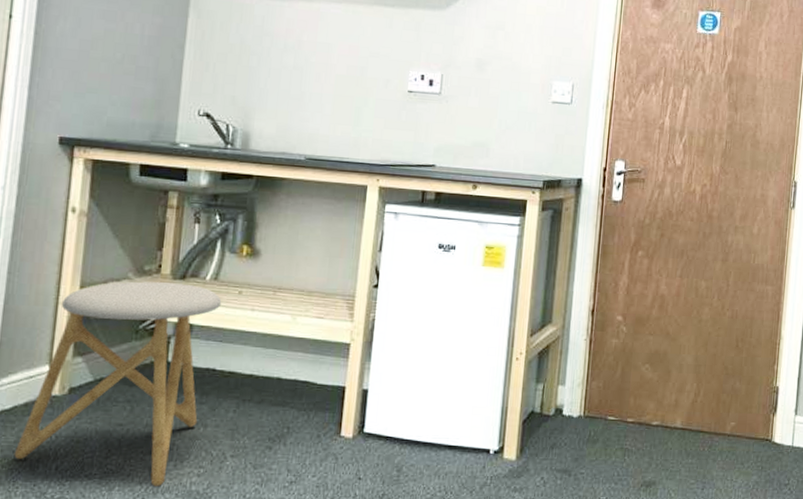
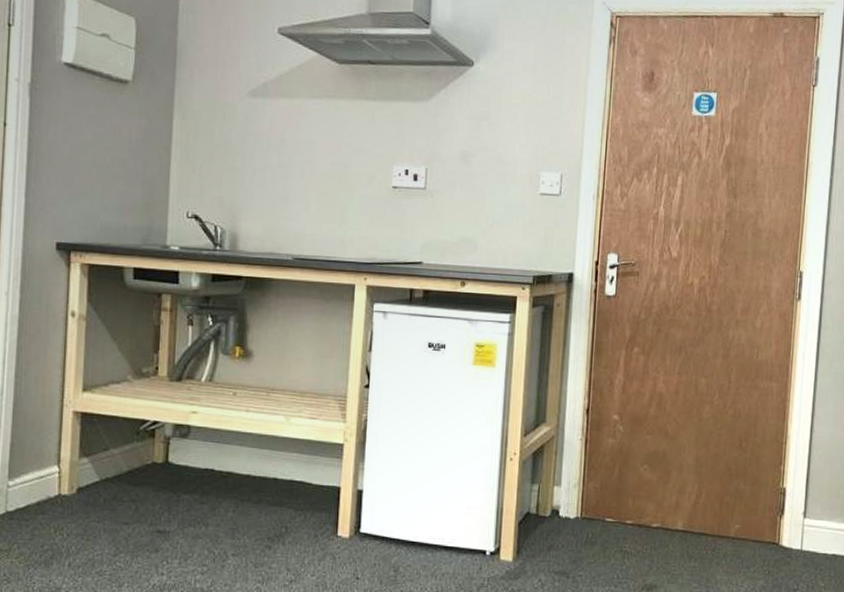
stool: present [14,281,222,486] -> none [29,383,218,584]

